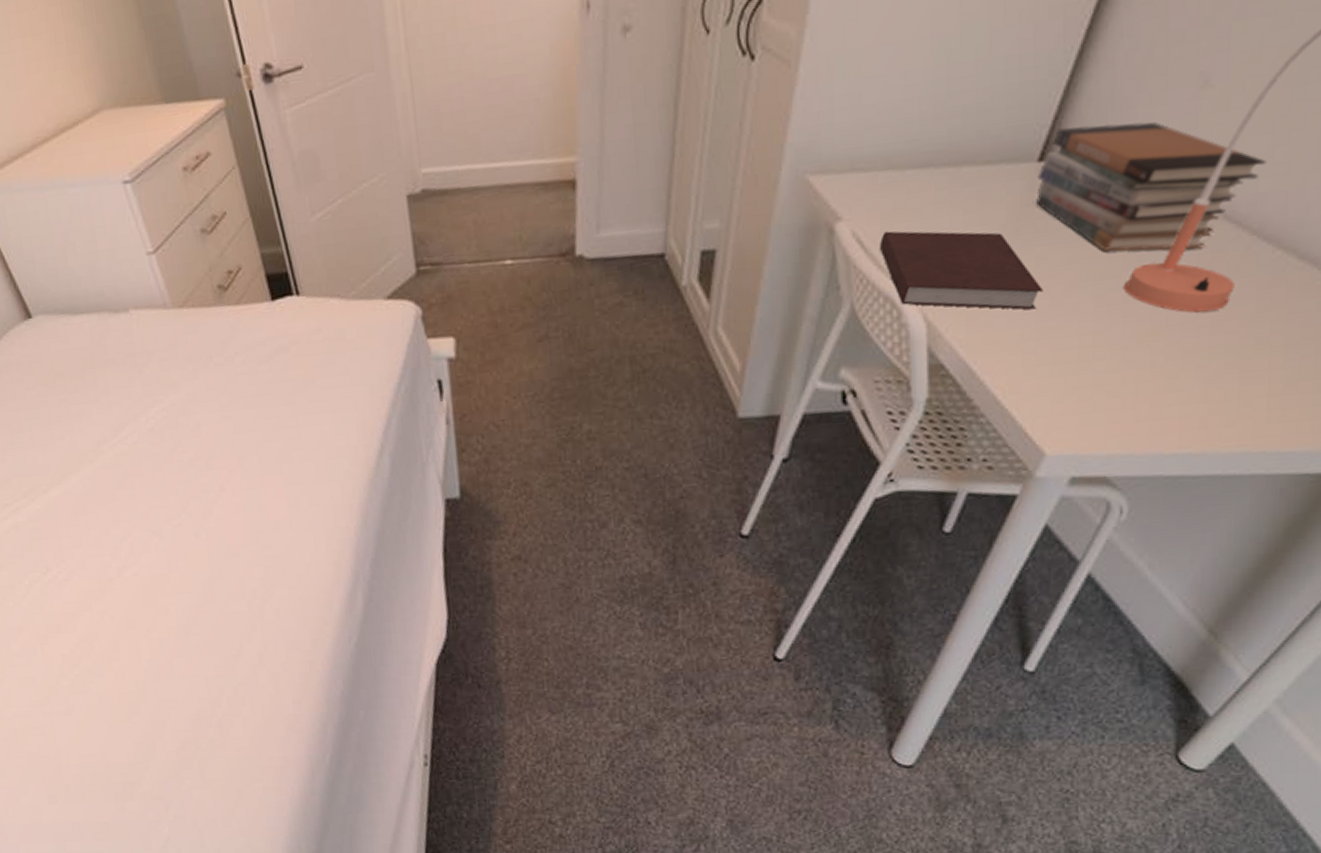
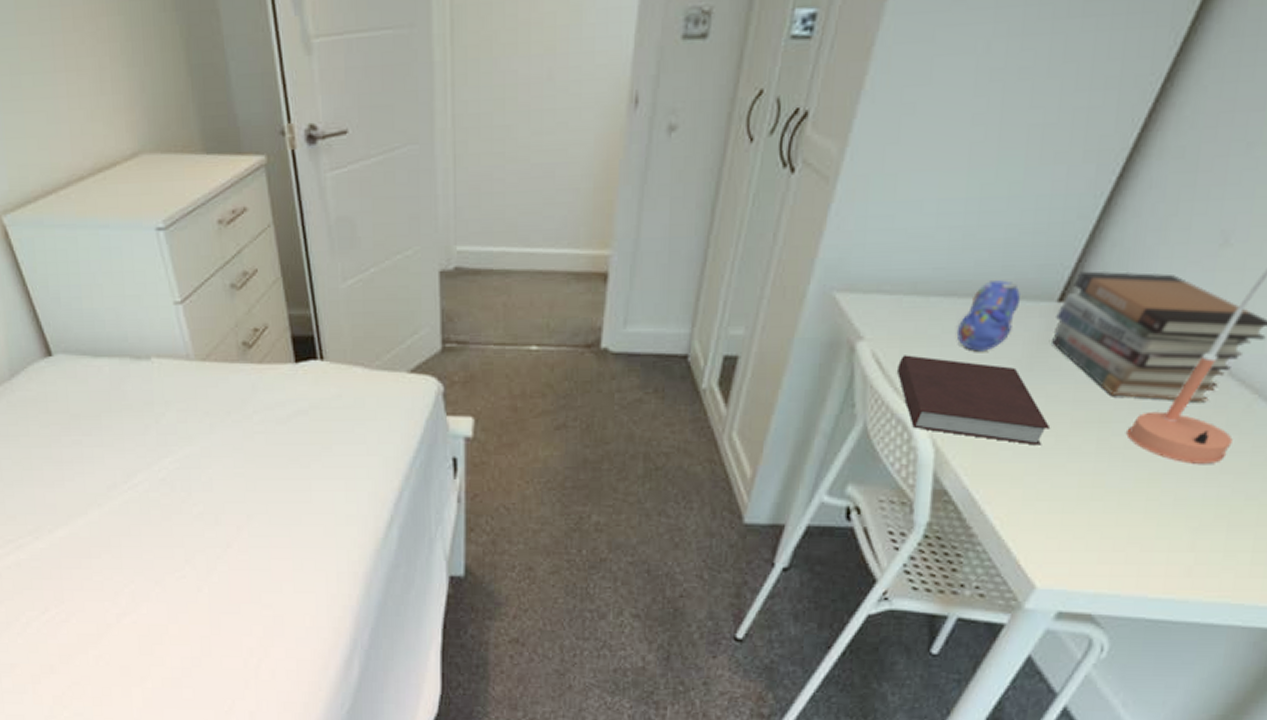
pencil case: none [936,145,1000,221] -> present [956,280,1021,352]

